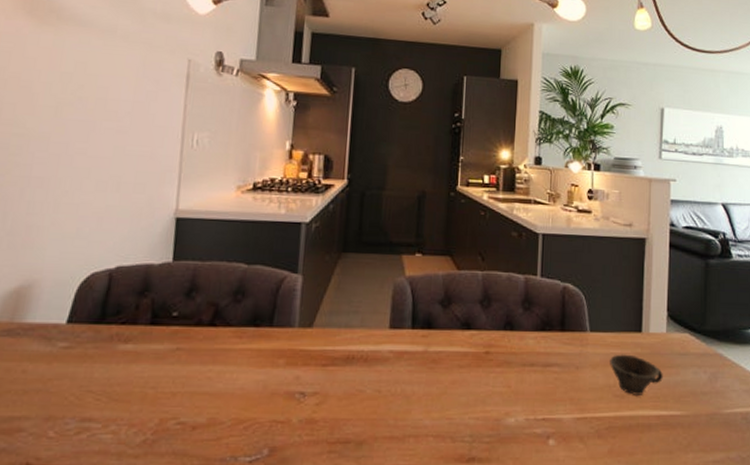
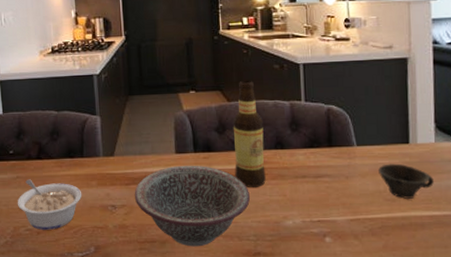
legume: none [170,352,264,424] -> present [17,179,82,230]
decorative bowl: none [331,344,470,450] -> present [134,165,250,247]
bottle: none [456,246,494,375] -> present [232,80,266,187]

